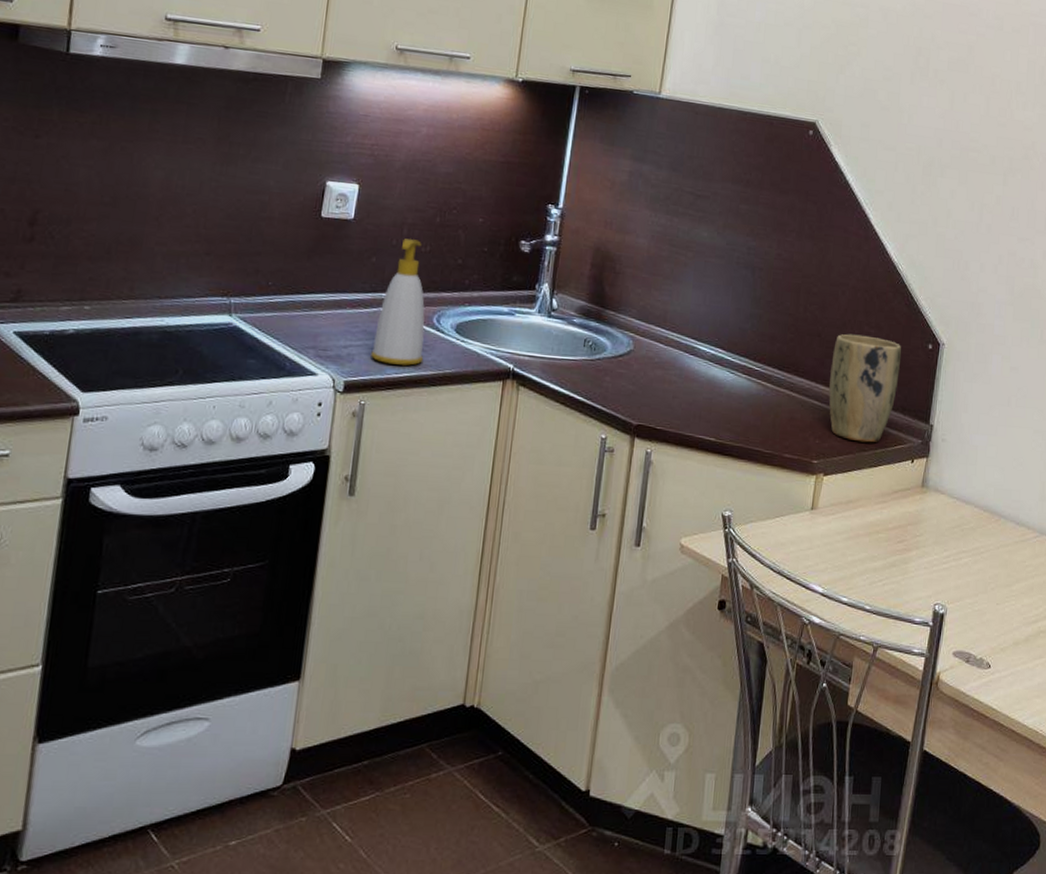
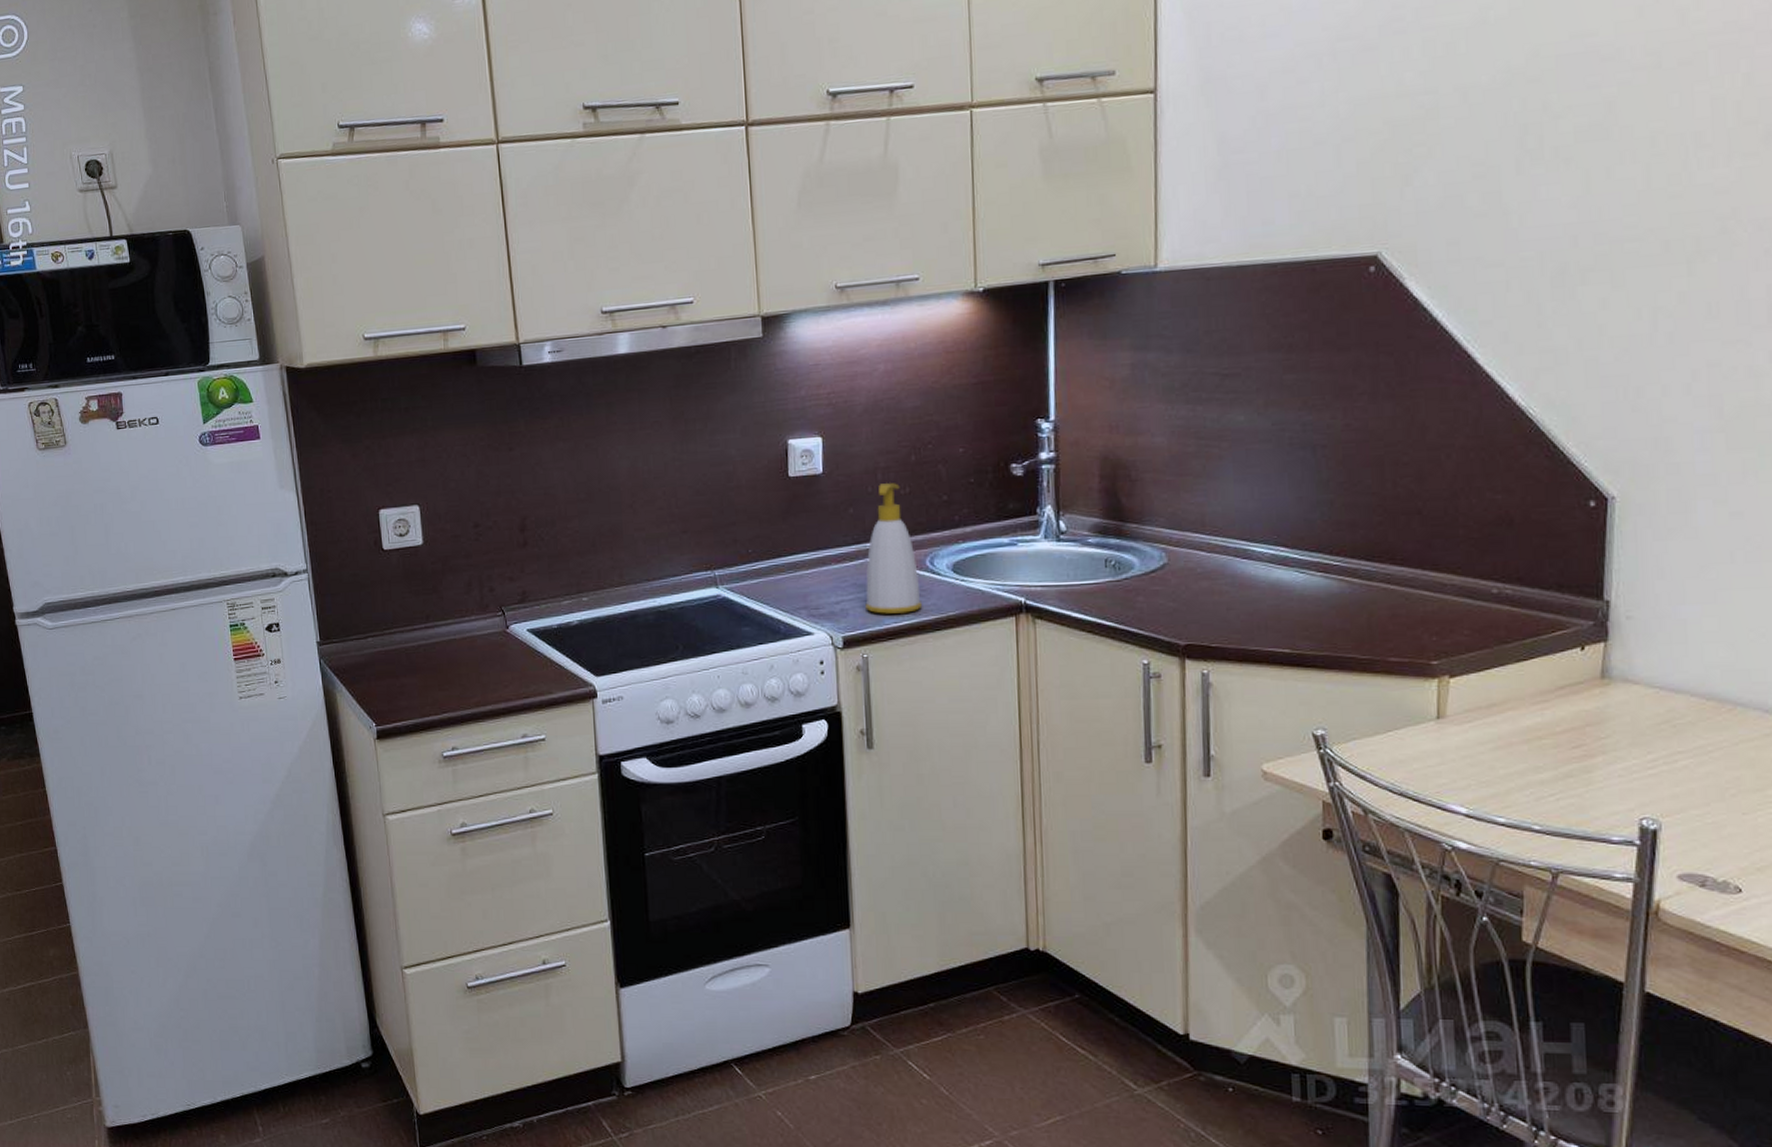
plant pot: present [829,334,901,443] -> none [1442,503,1548,633]

